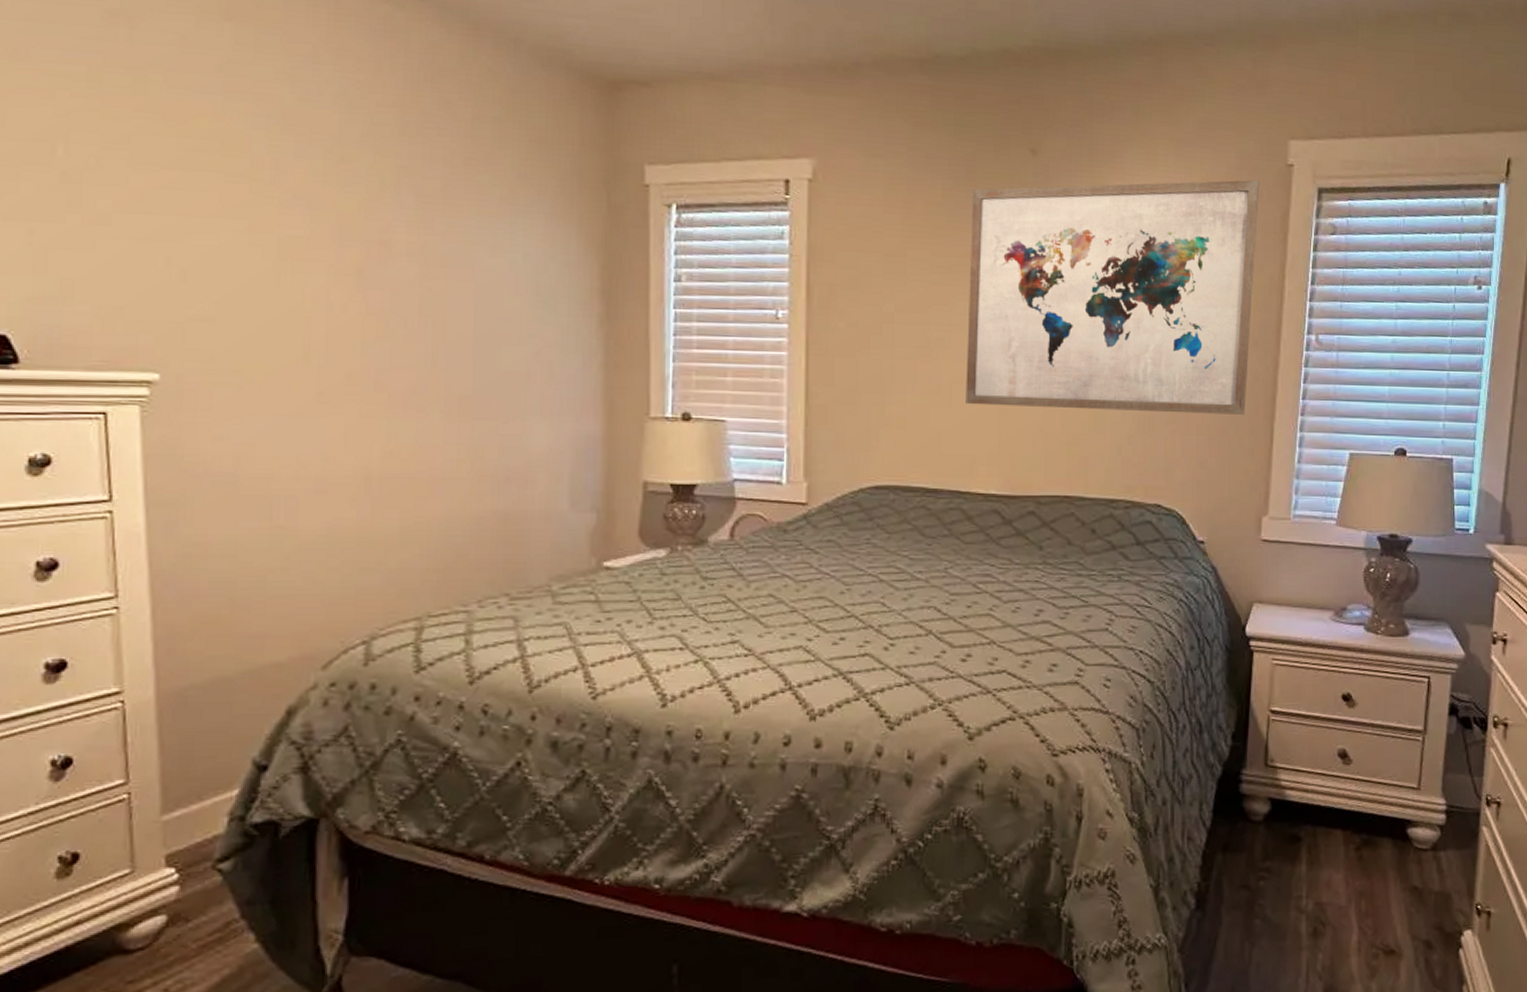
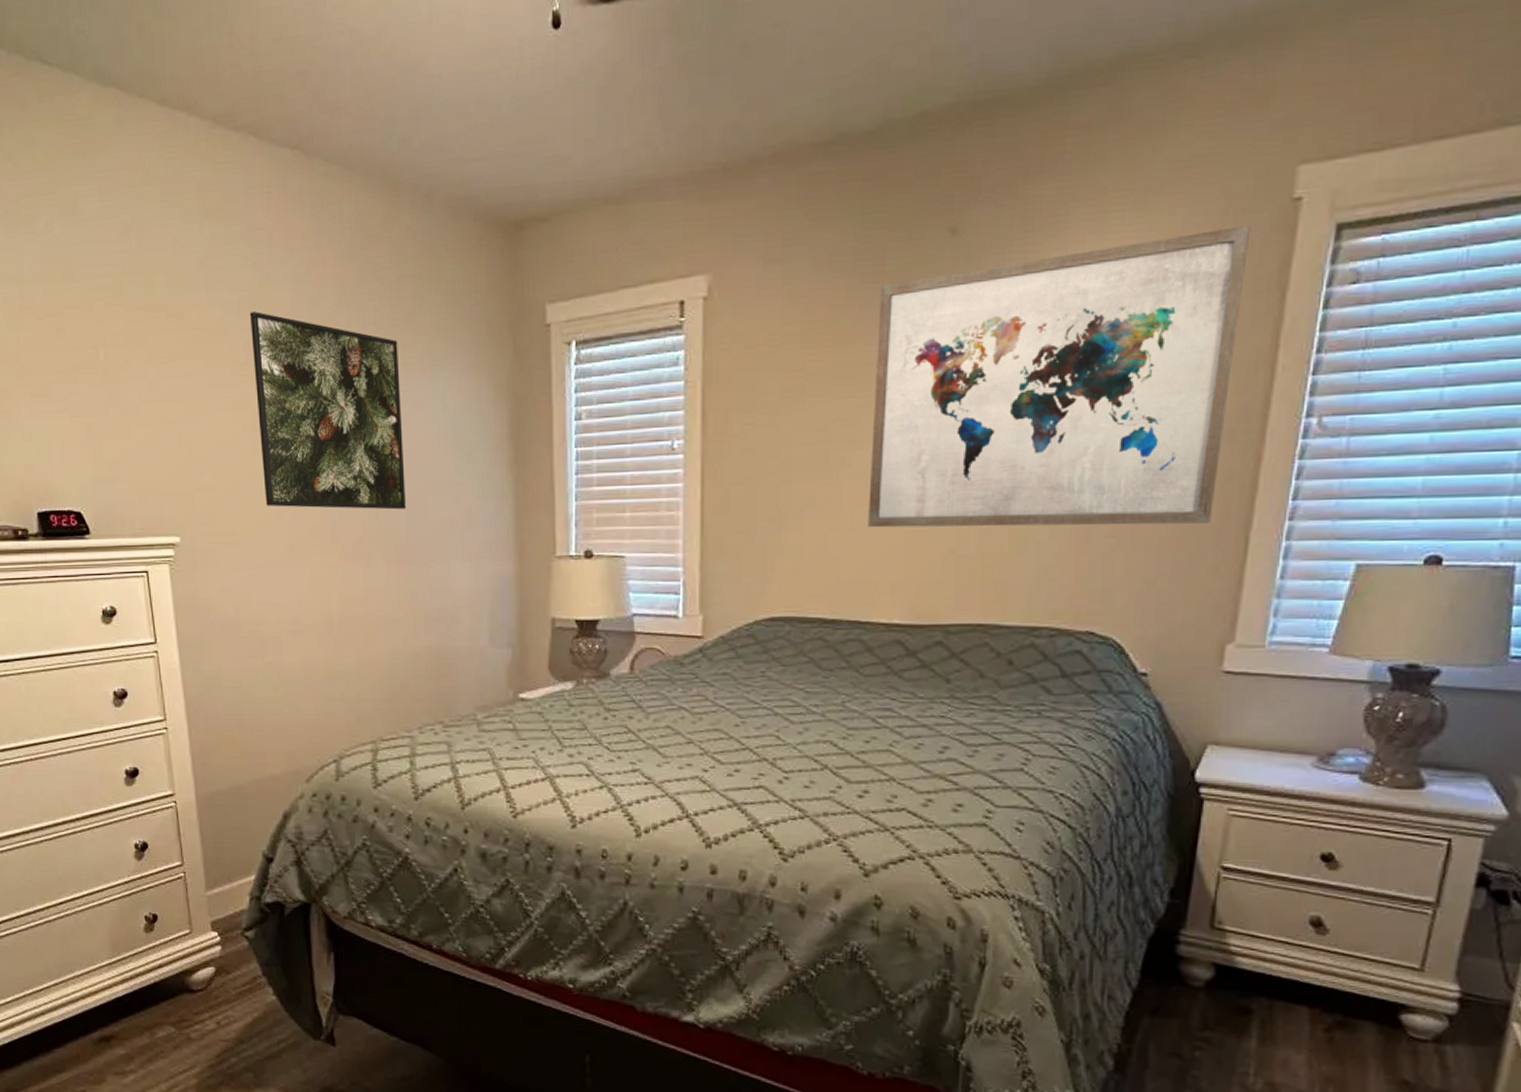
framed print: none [280,129,474,359] -> present [249,311,406,510]

